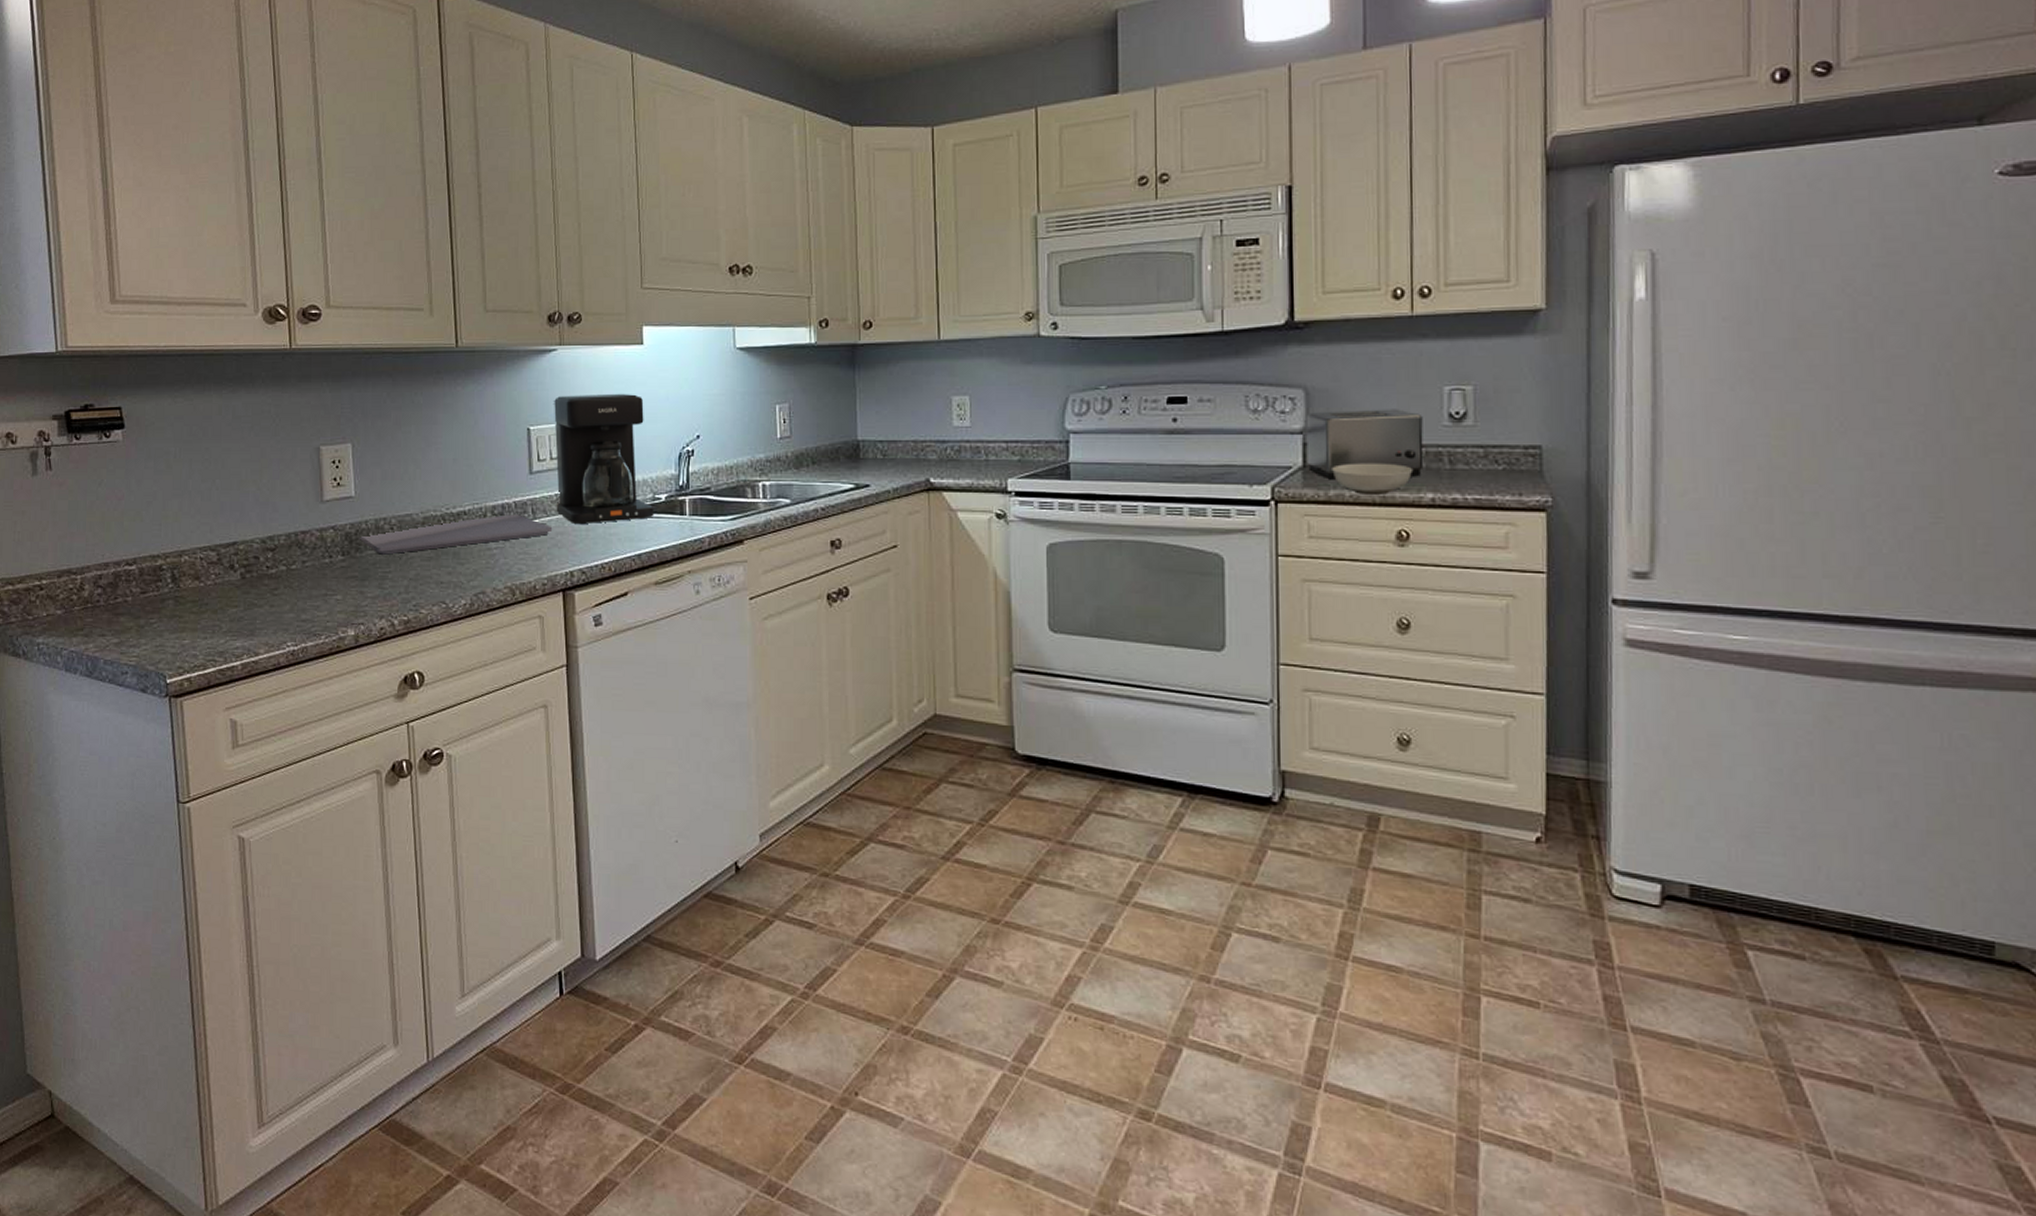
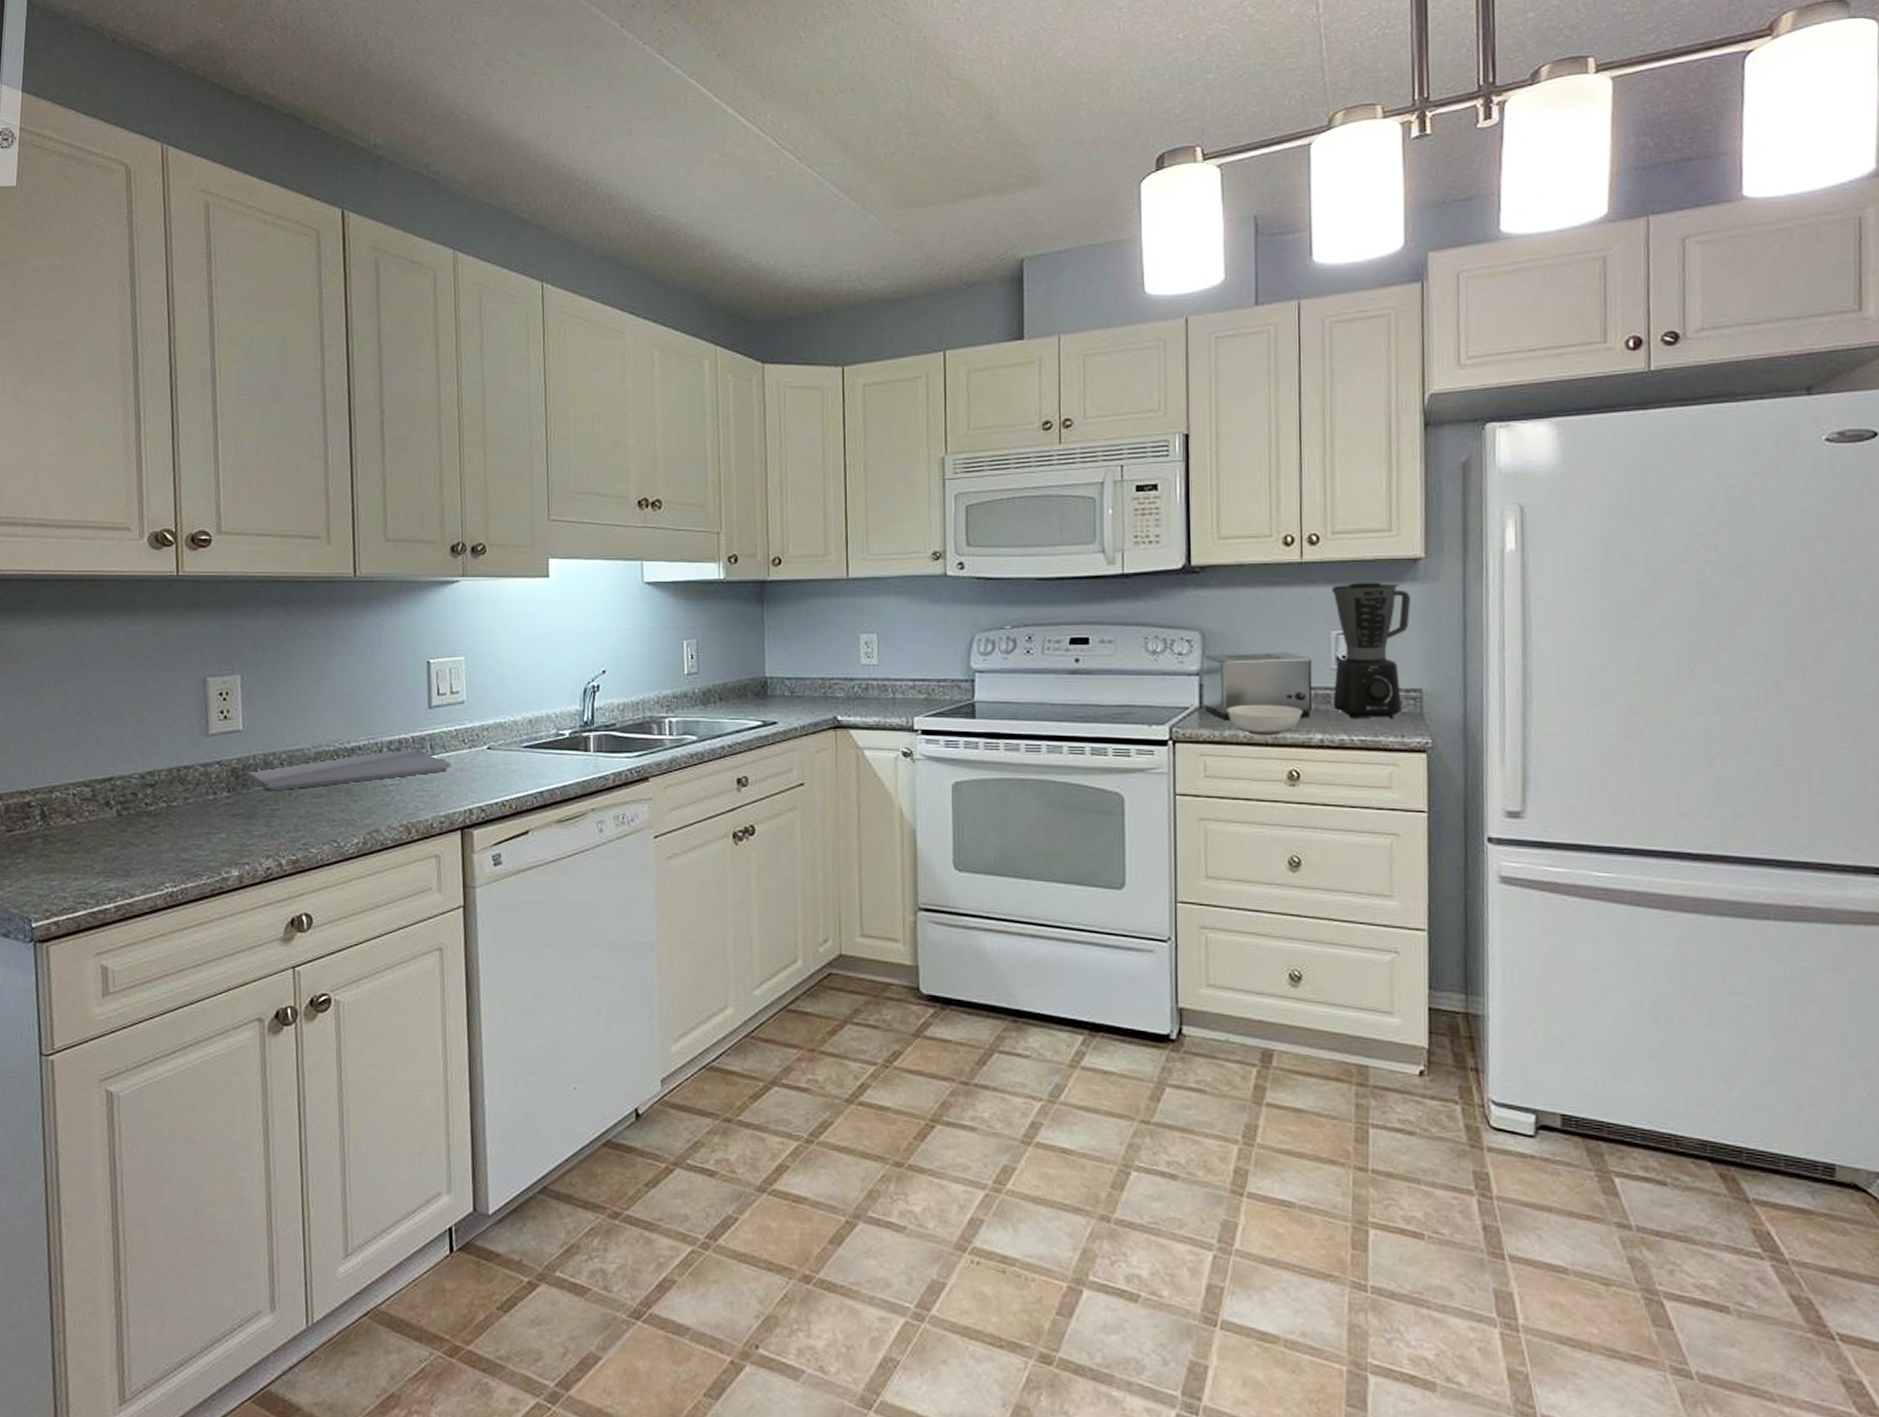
coffee maker: present [554,393,654,525] -> none [455,626,558,761]
blender: none [1445,336,1530,477] -> present [1332,583,1410,719]

